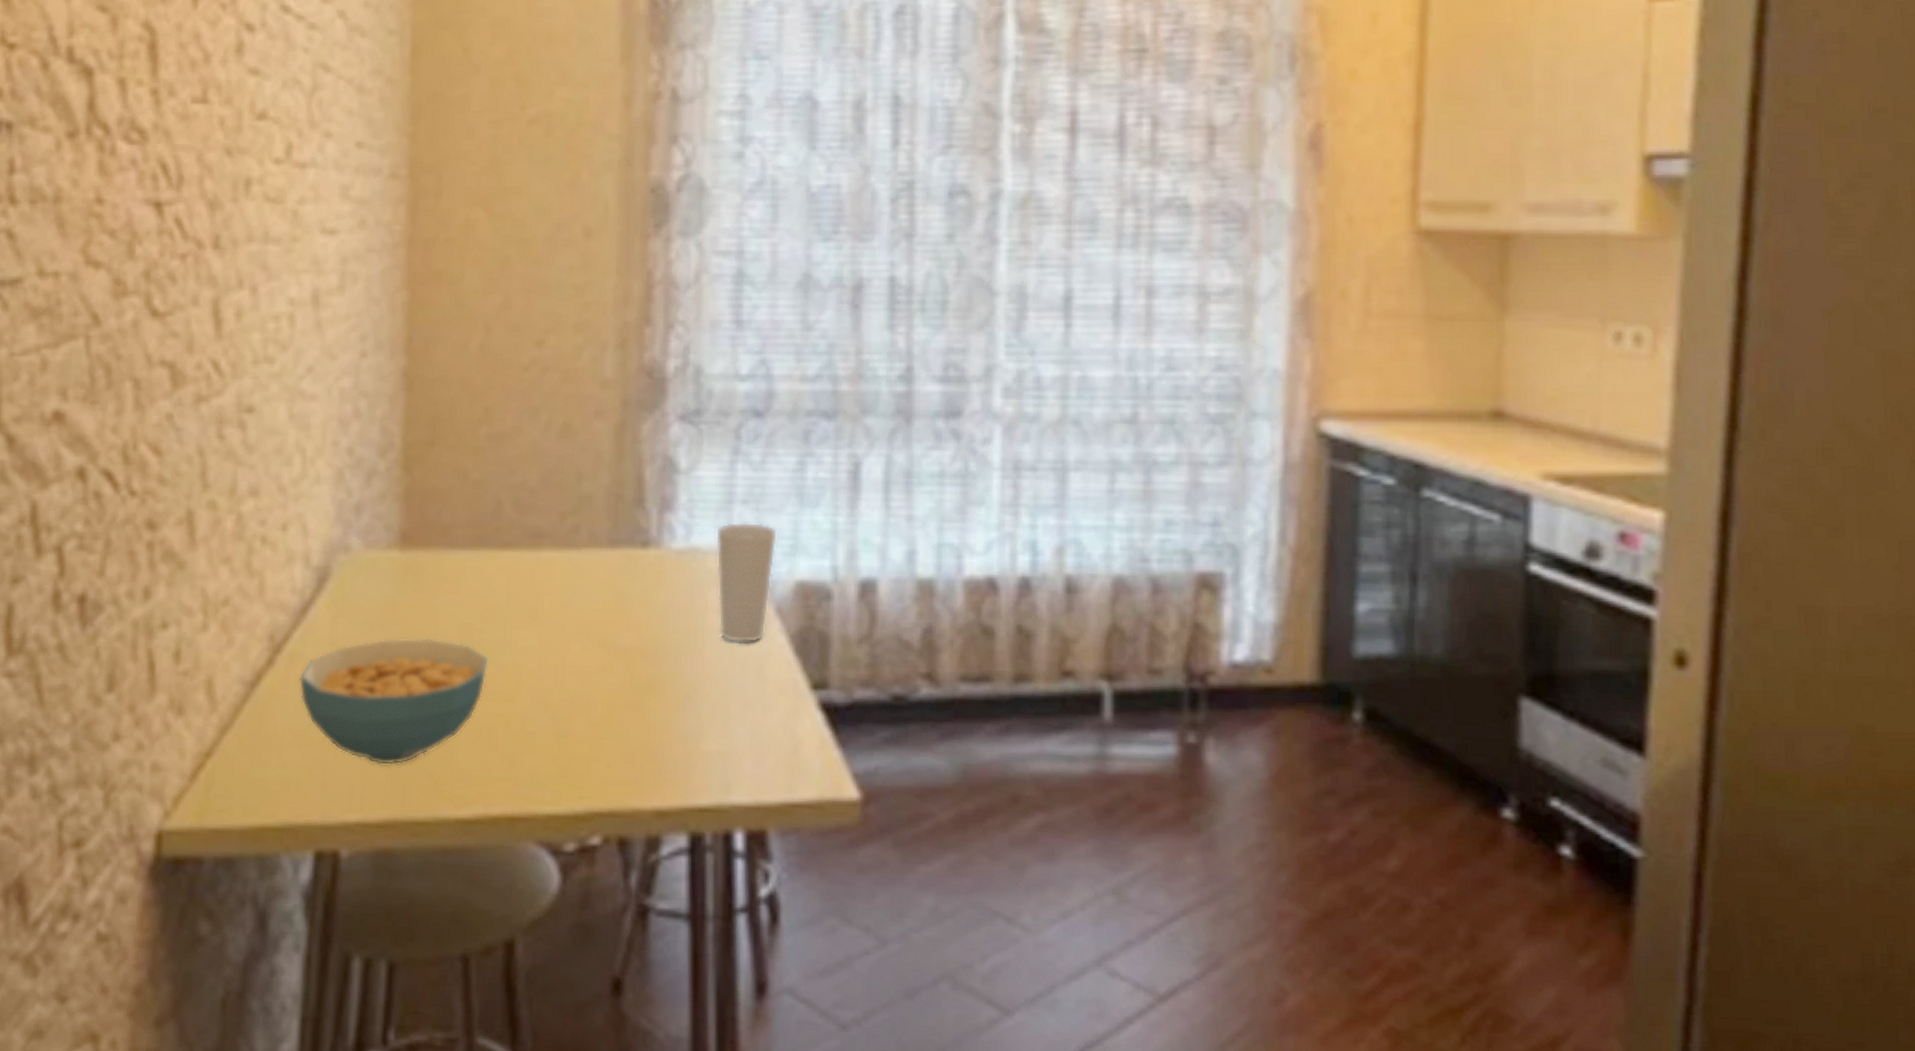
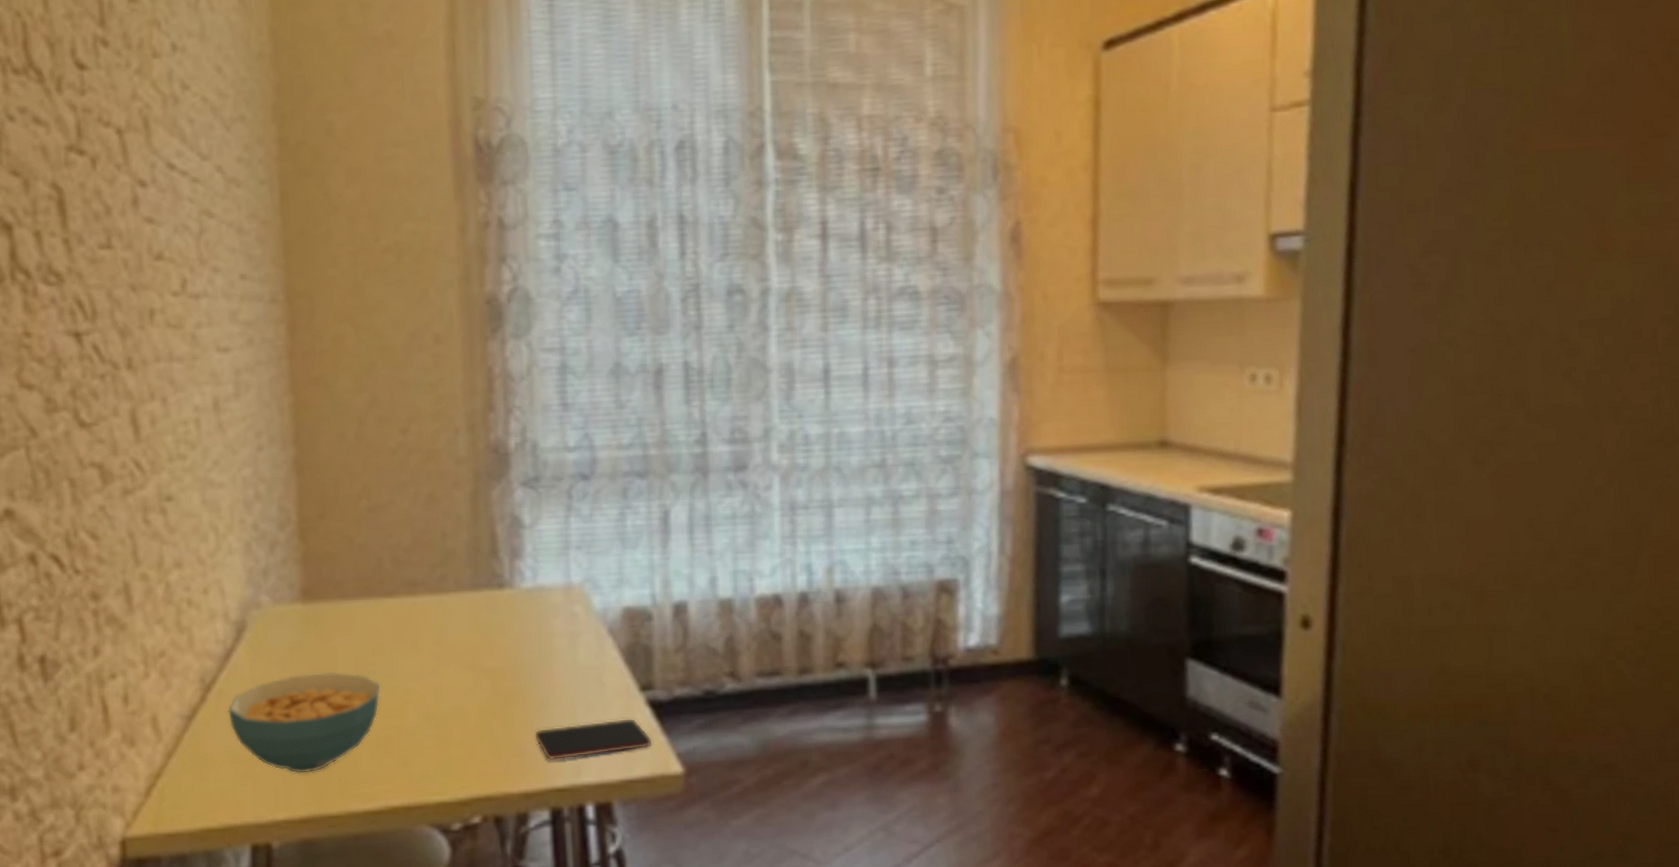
smartphone: none [674,722,824,772] -> present [533,717,653,761]
cup: present [715,521,778,644] -> none [556,563,607,659]

